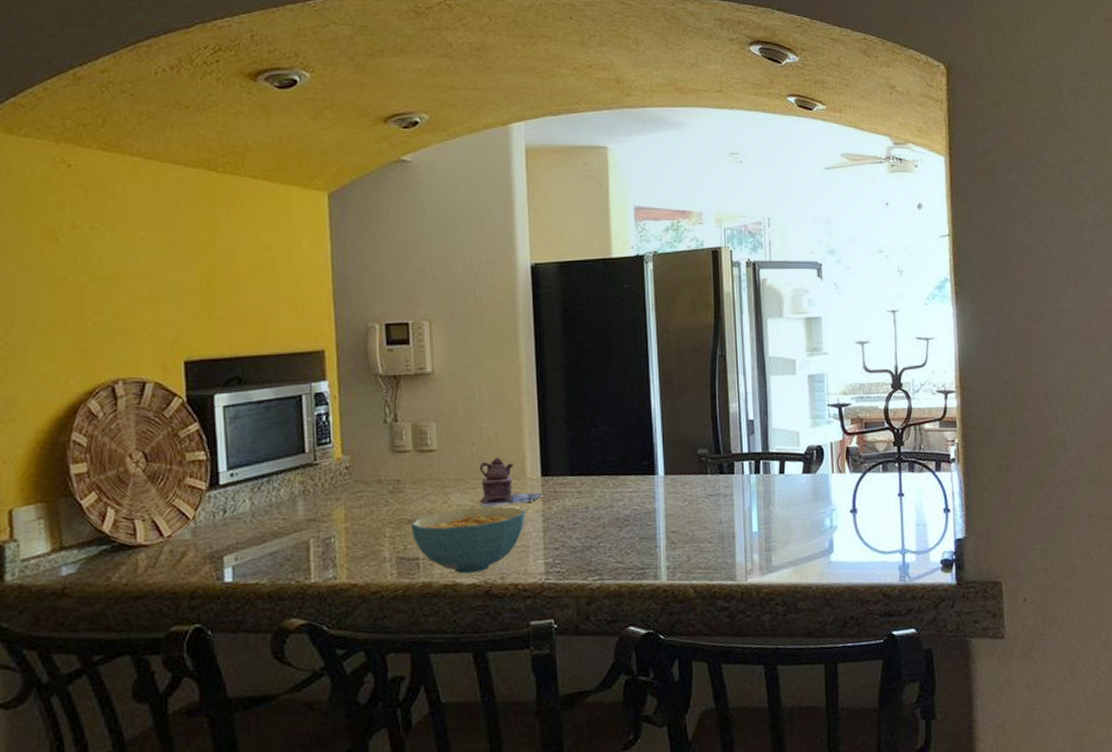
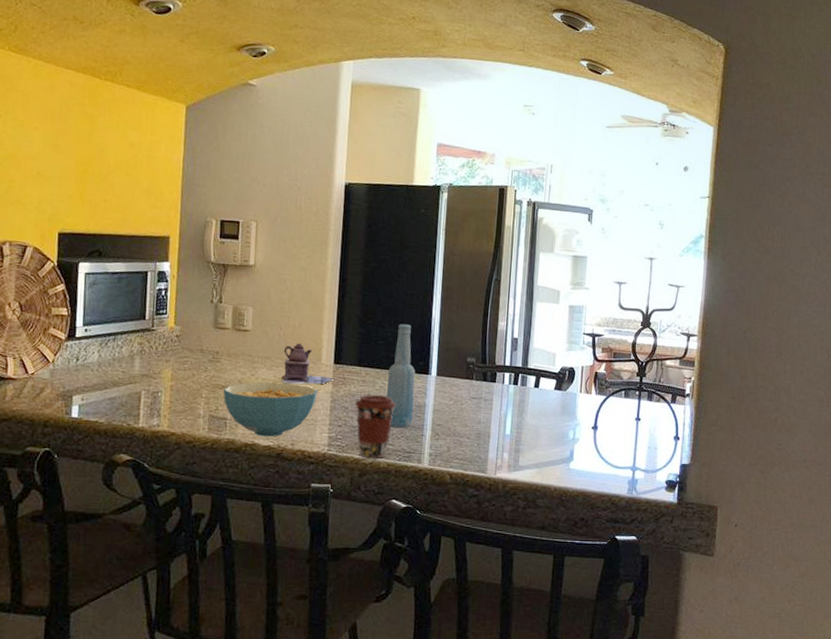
coffee cup: none [572,506,621,582] -> present [355,395,396,458]
bottle: none [606,419,643,543] -> present [386,324,415,429]

